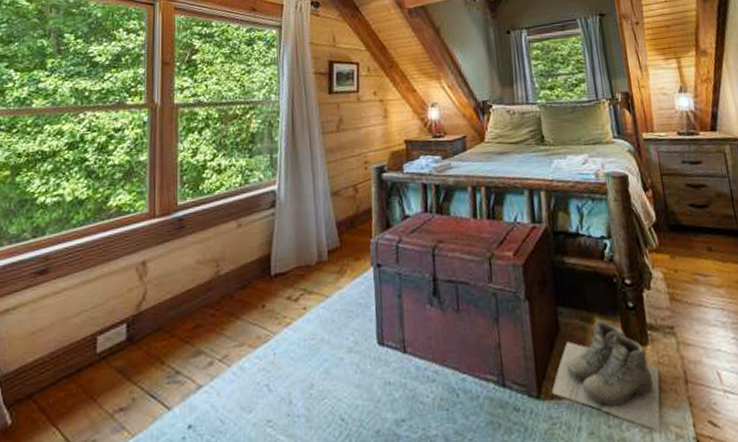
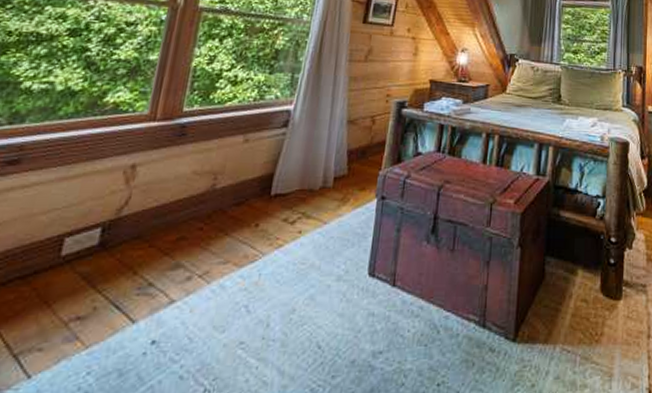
boots: present [551,320,661,431] -> none [527,272,627,380]

